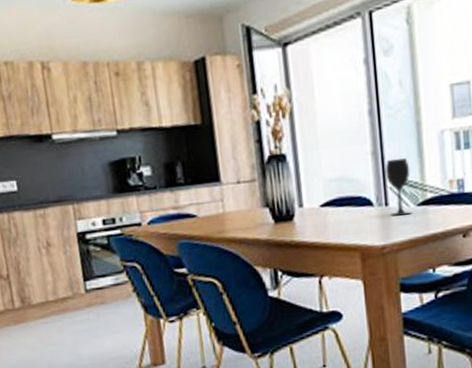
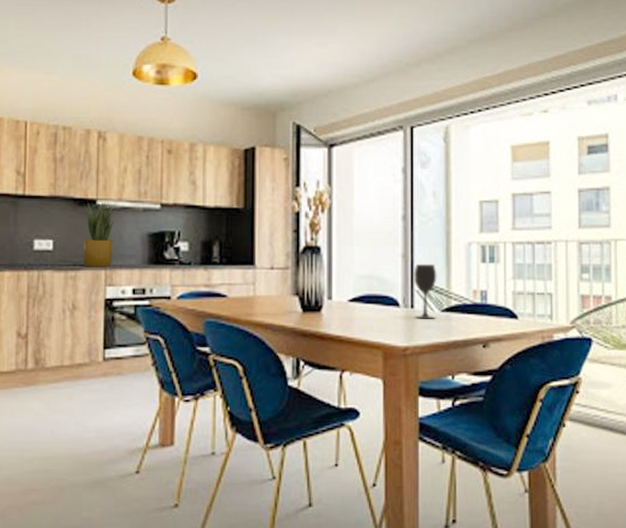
planter: none [39,134,78,204] -> present [82,201,115,267]

